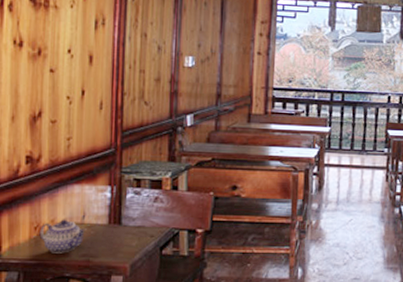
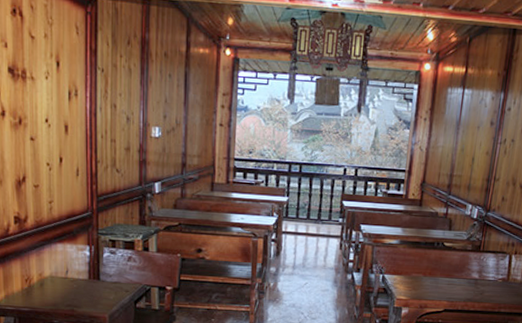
teapot: present [39,219,87,253] -> none [30,273,70,303]

